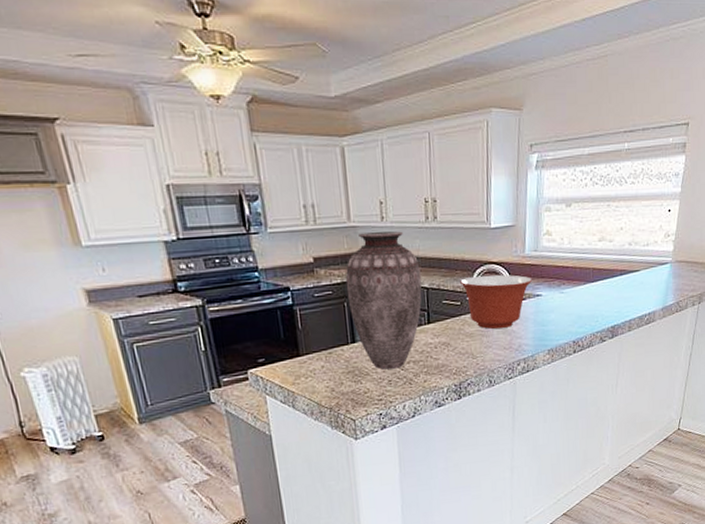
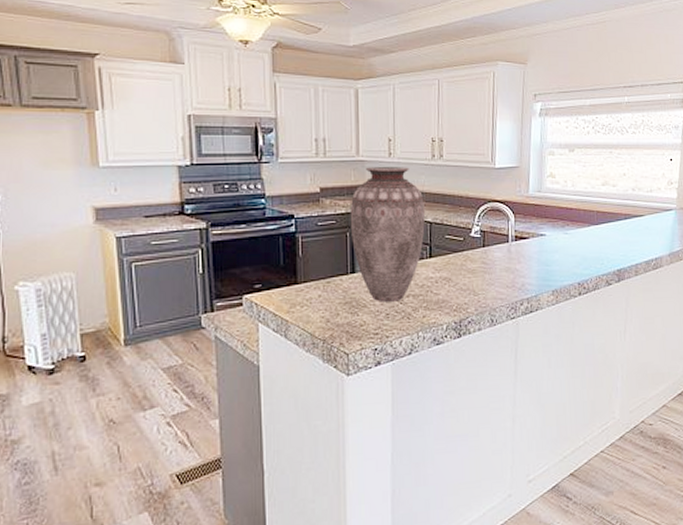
mixing bowl: present [460,274,532,329] -> none [464,212,536,266]

